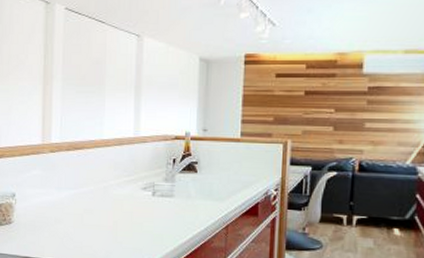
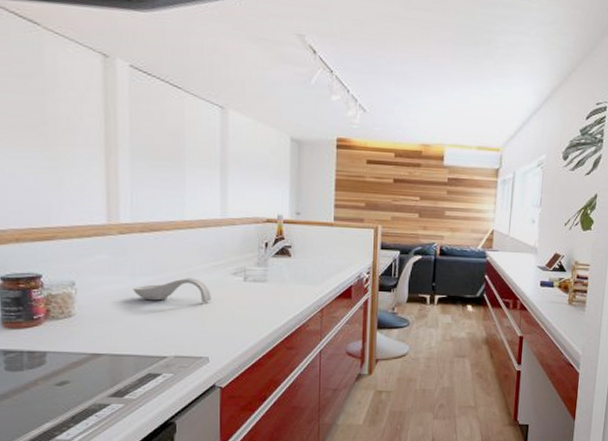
spoon rest: none [58,192,123,216] -> present [132,278,211,303]

